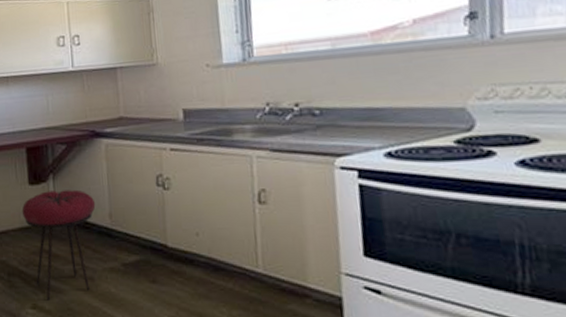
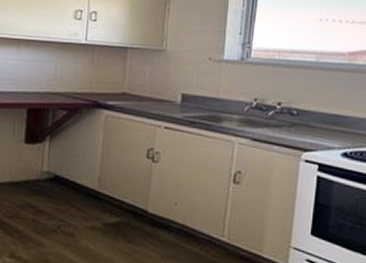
stool: present [22,189,96,301] -> none [13,151,87,251]

